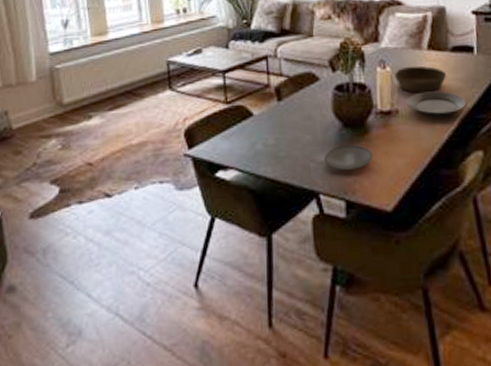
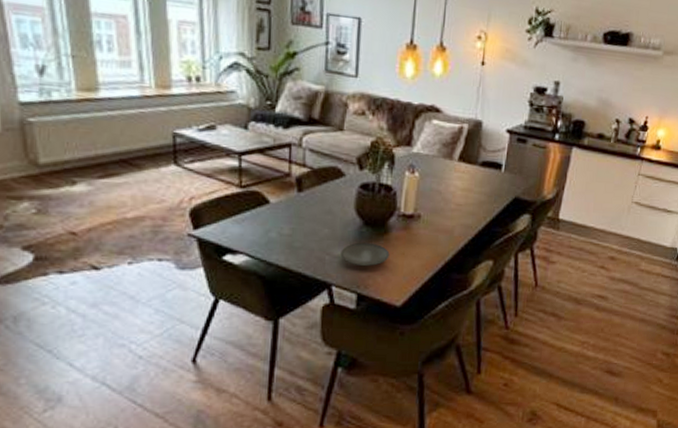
bowl: present [395,65,447,94] -> none [422,174,473,203]
plate: present [406,91,467,117] -> none [430,201,486,226]

